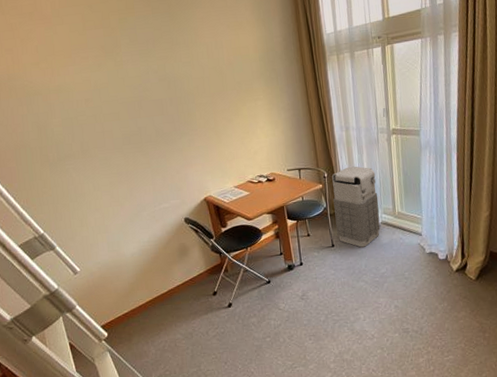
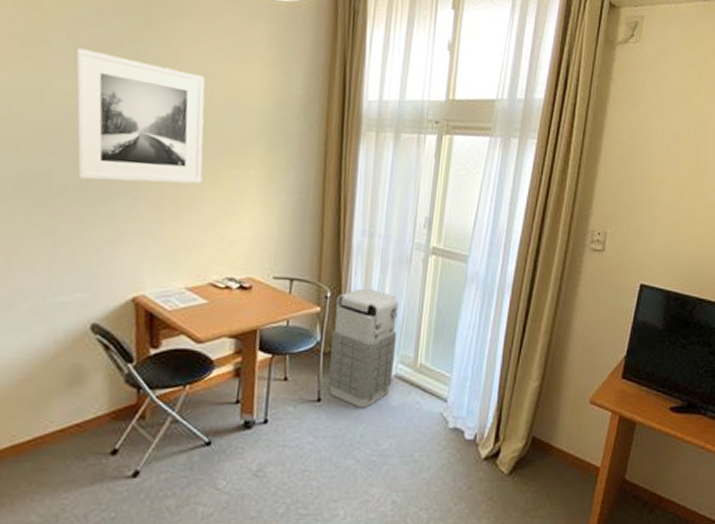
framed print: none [136,44,229,129] -> present [75,48,205,184]

